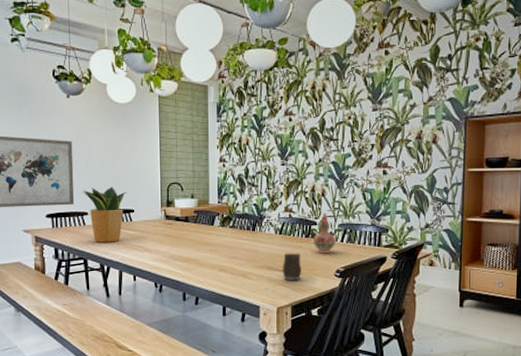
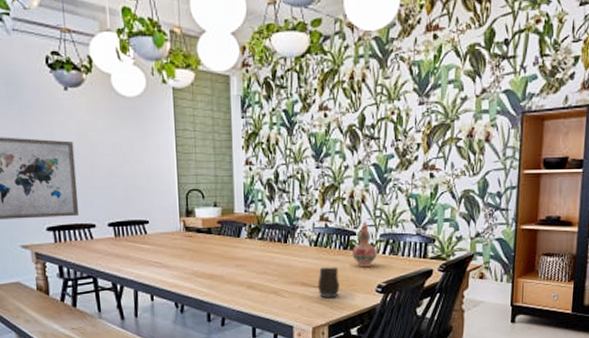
potted plant: present [82,187,128,242] -> none [88,194,141,258]

